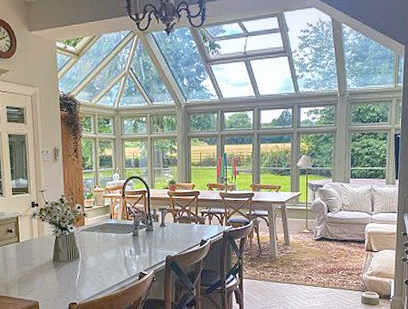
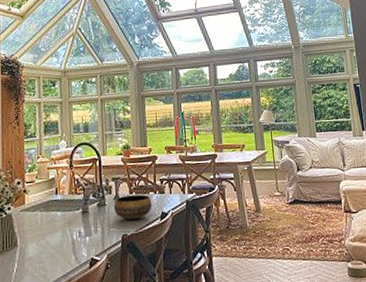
bowl: none [160,224,193,244] -> present [113,194,152,220]

